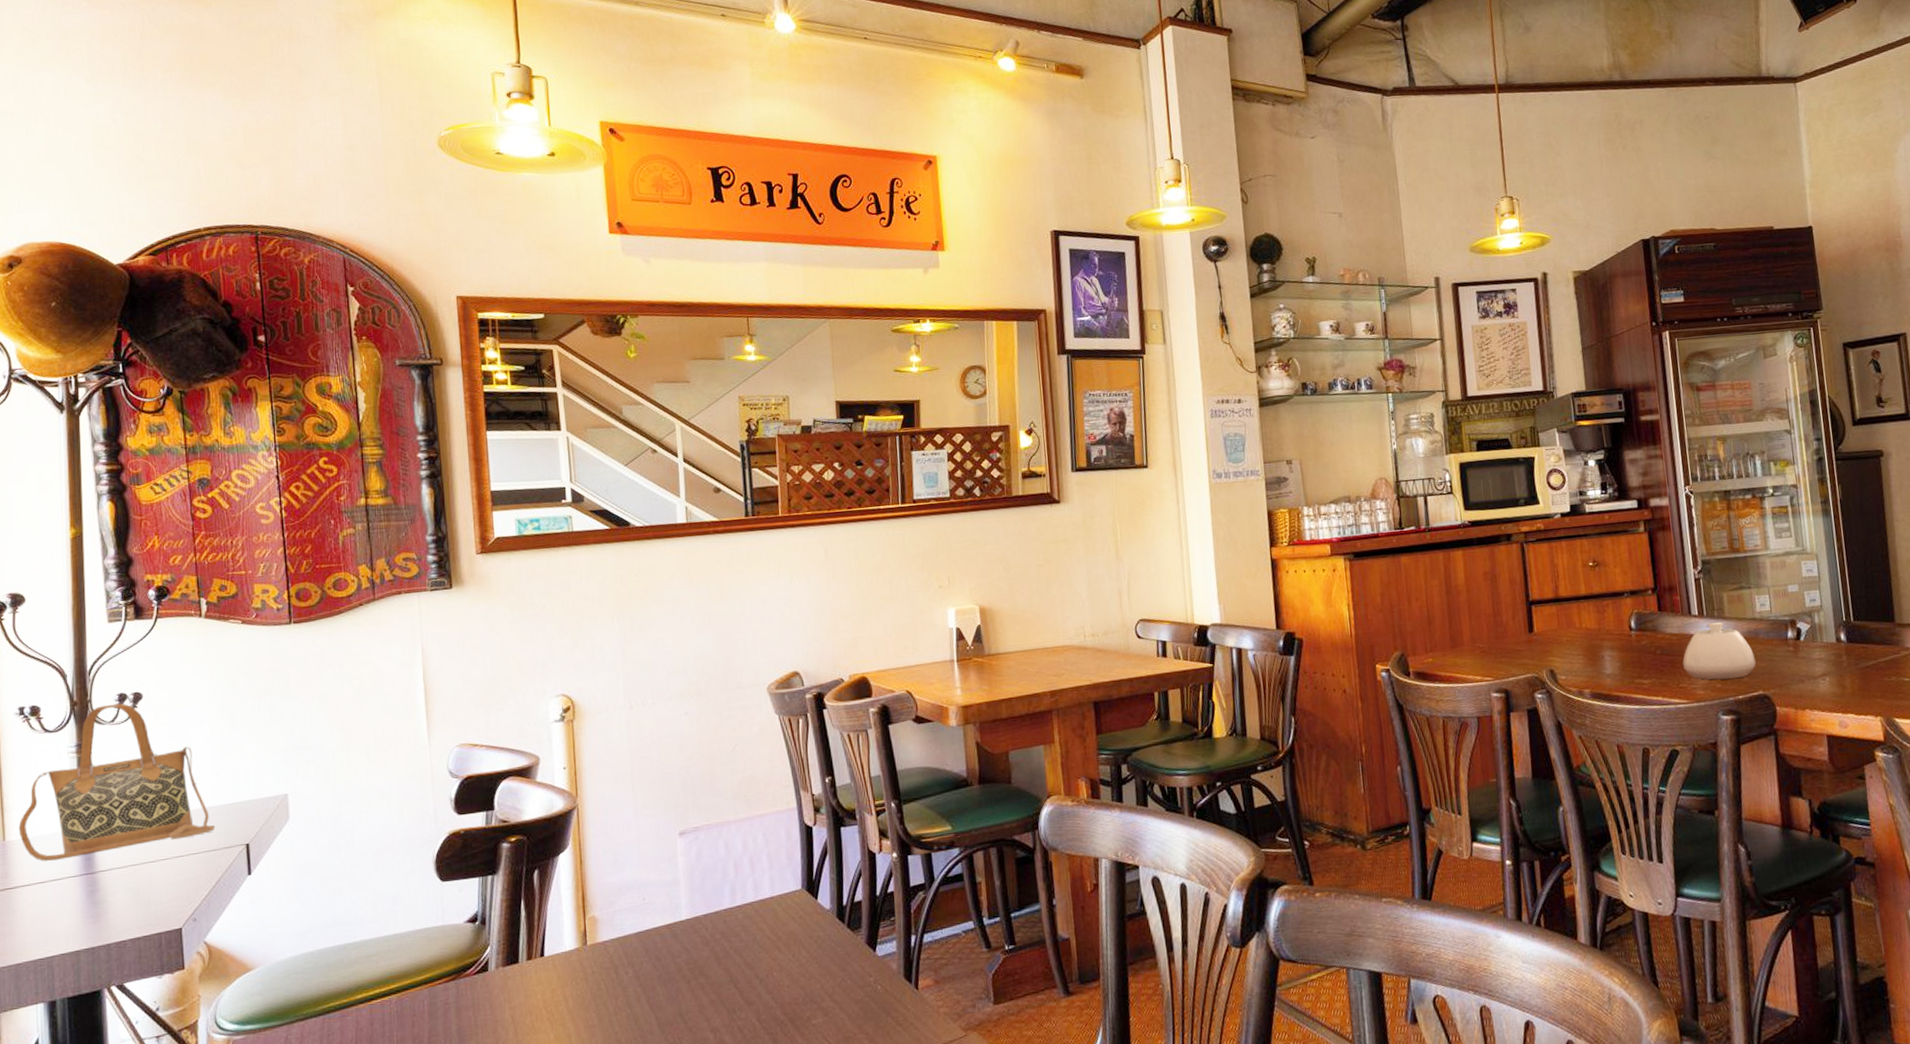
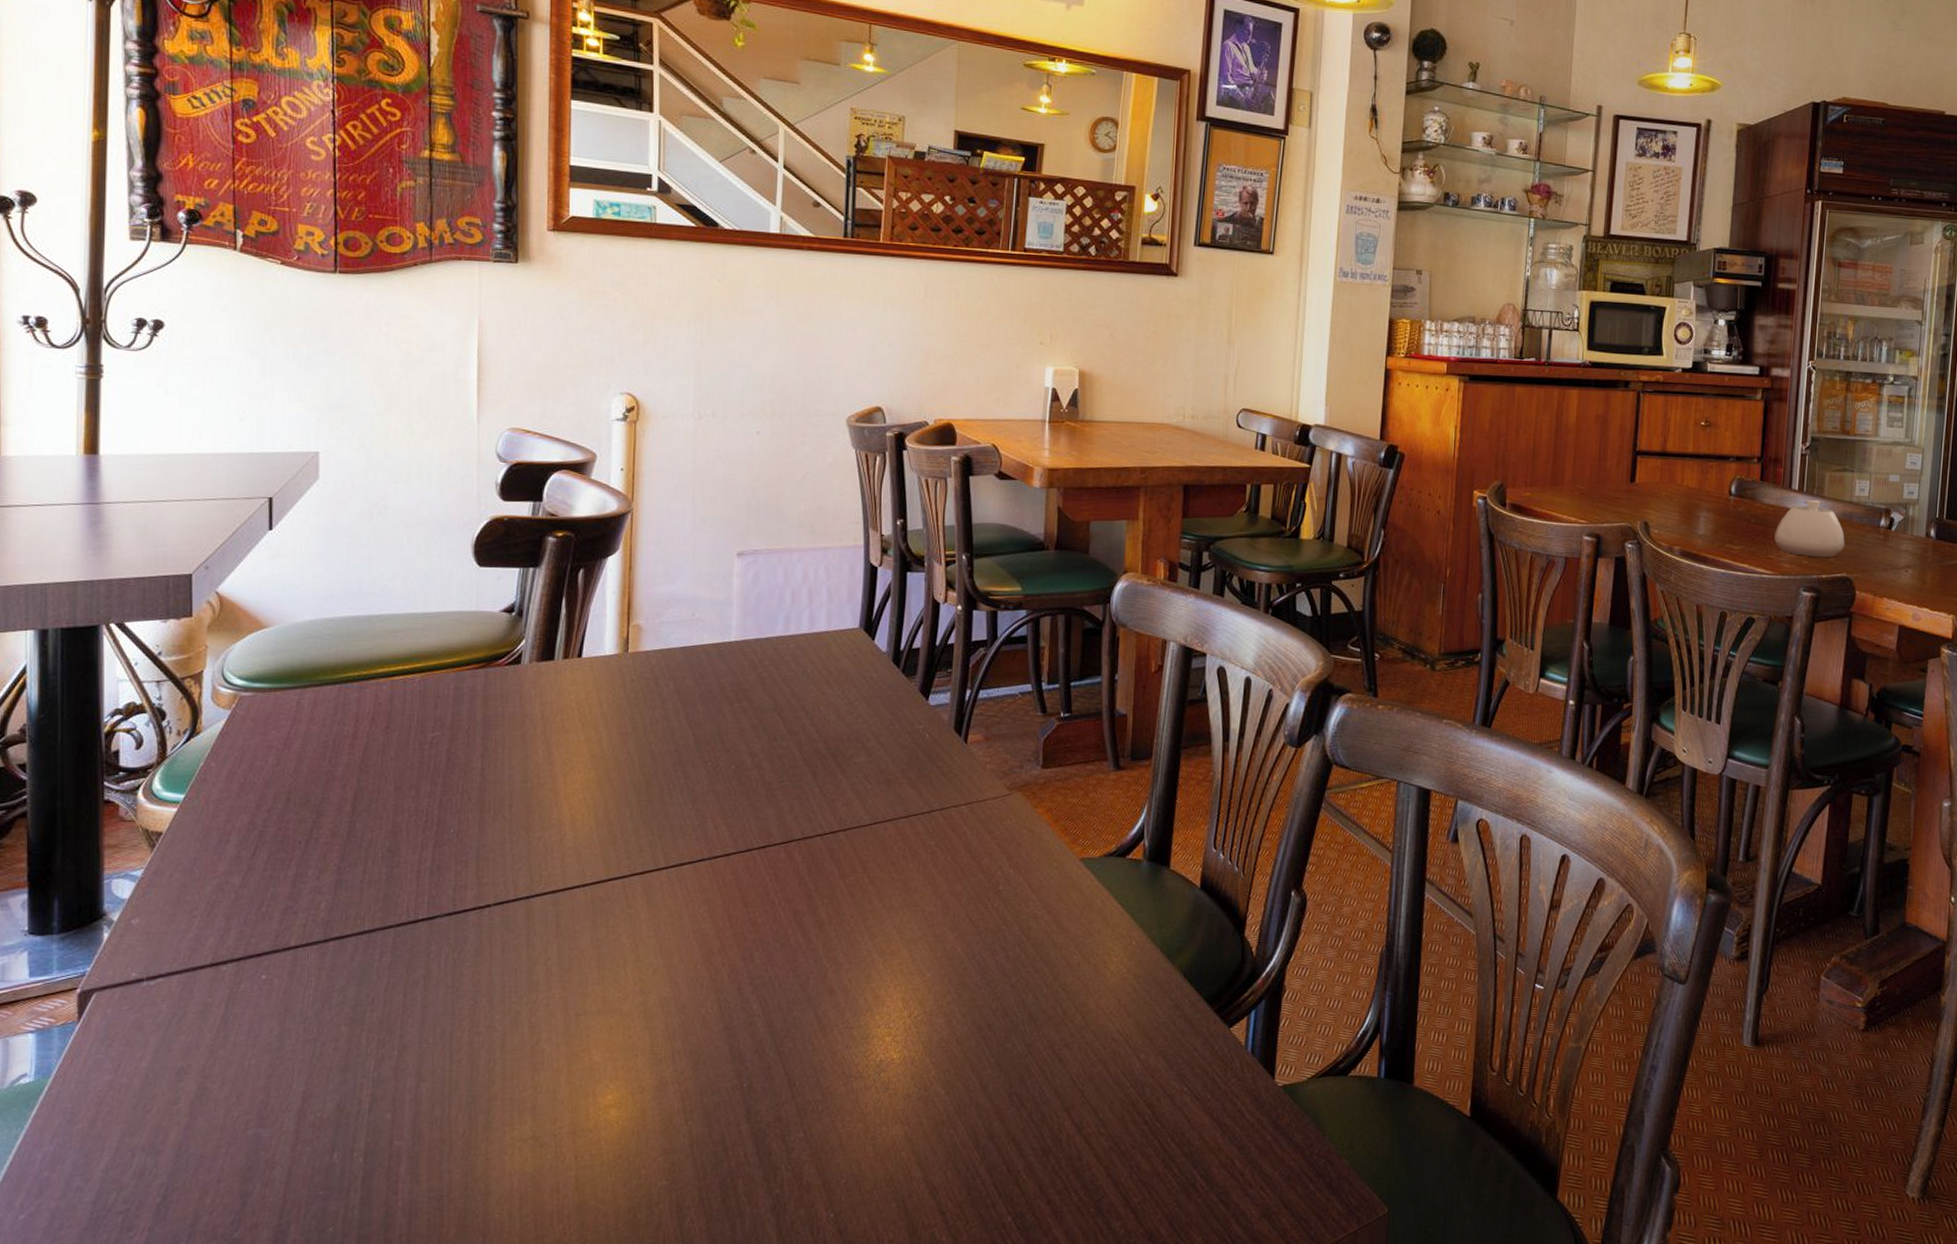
handbag: present [18,703,216,861] -> none [16,327,237,485]

